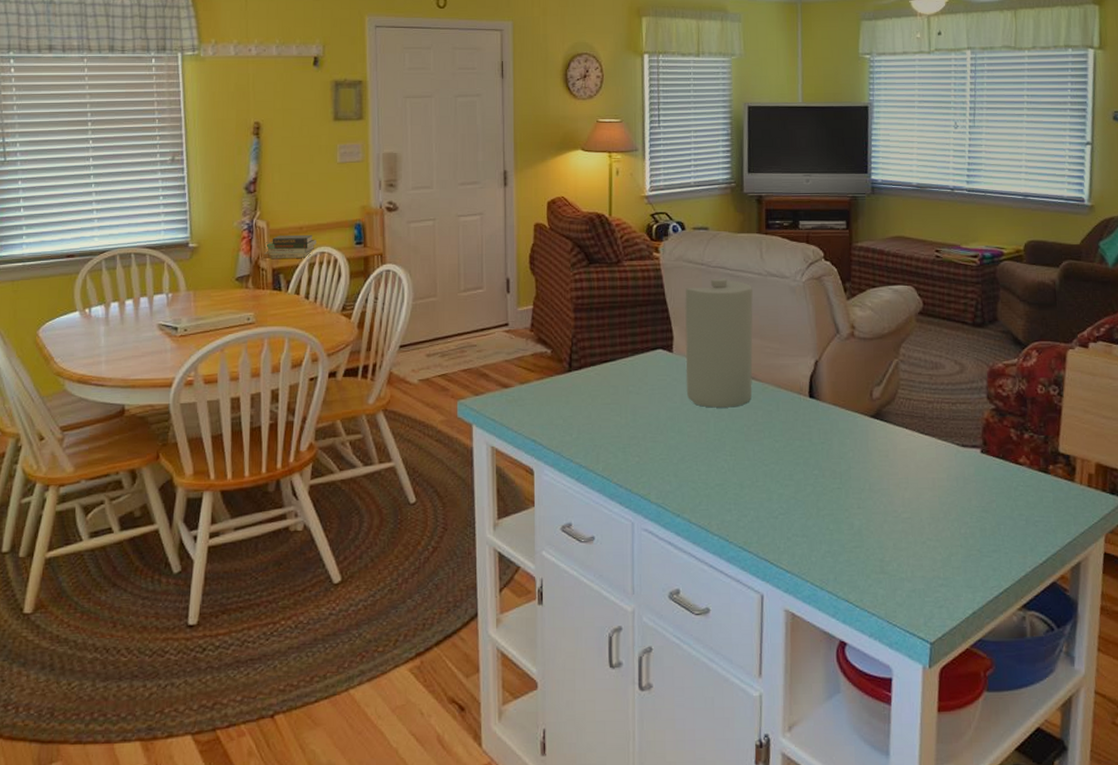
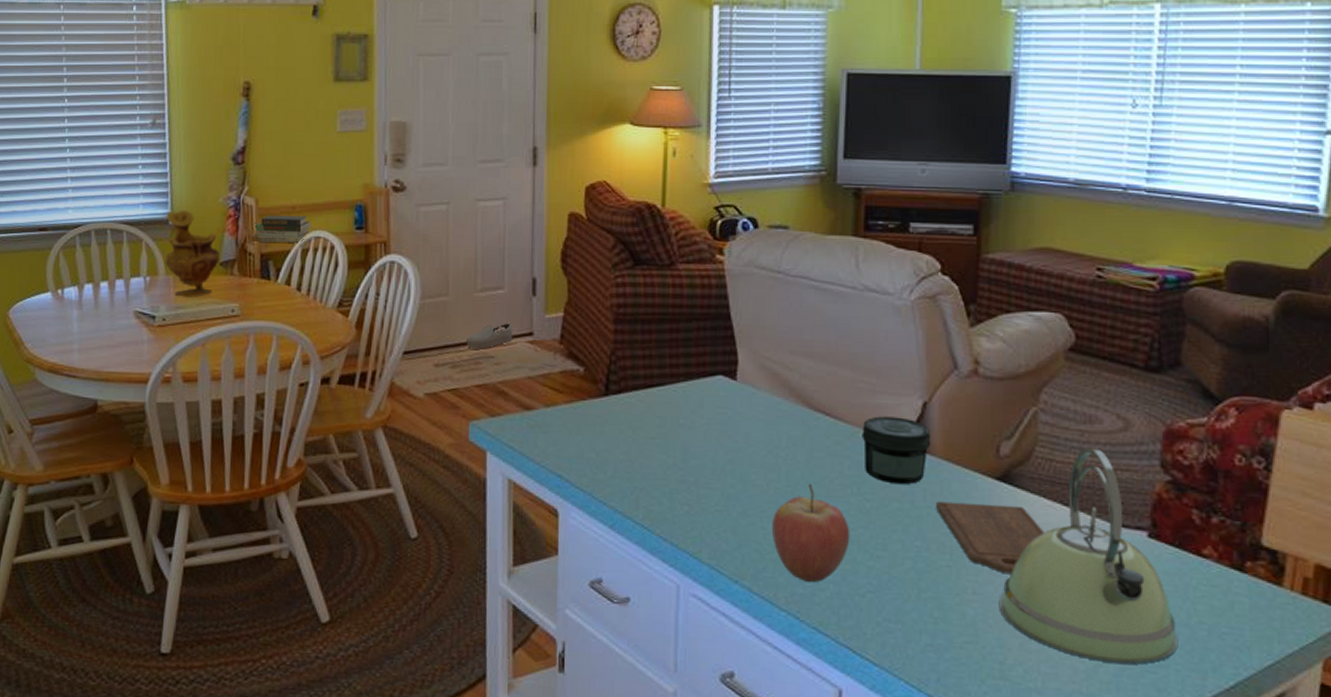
vase: none [185,234,236,310] -> present [165,209,220,298]
shoe: none [453,317,492,340] -> present [466,323,513,349]
paper towel holder: present [685,278,753,408] -> none [752,291,843,454]
fruit: none [704,431,765,511] -> present [771,483,850,583]
jar: none [770,373,822,427] -> present [862,416,931,485]
cutting board: none [827,436,907,491] -> present [935,501,1044,575]
kettle: none [877,388,1006,552] -> present [998,448,1179,665]

